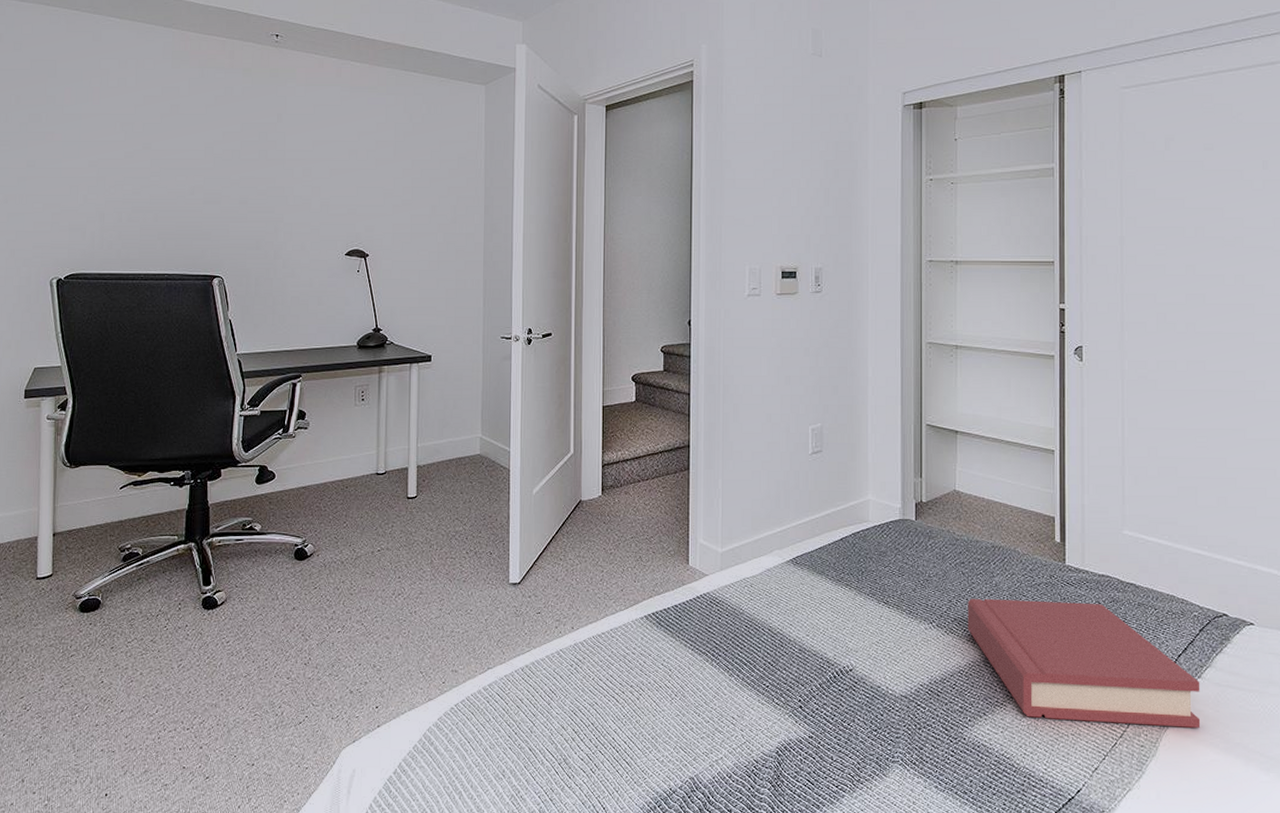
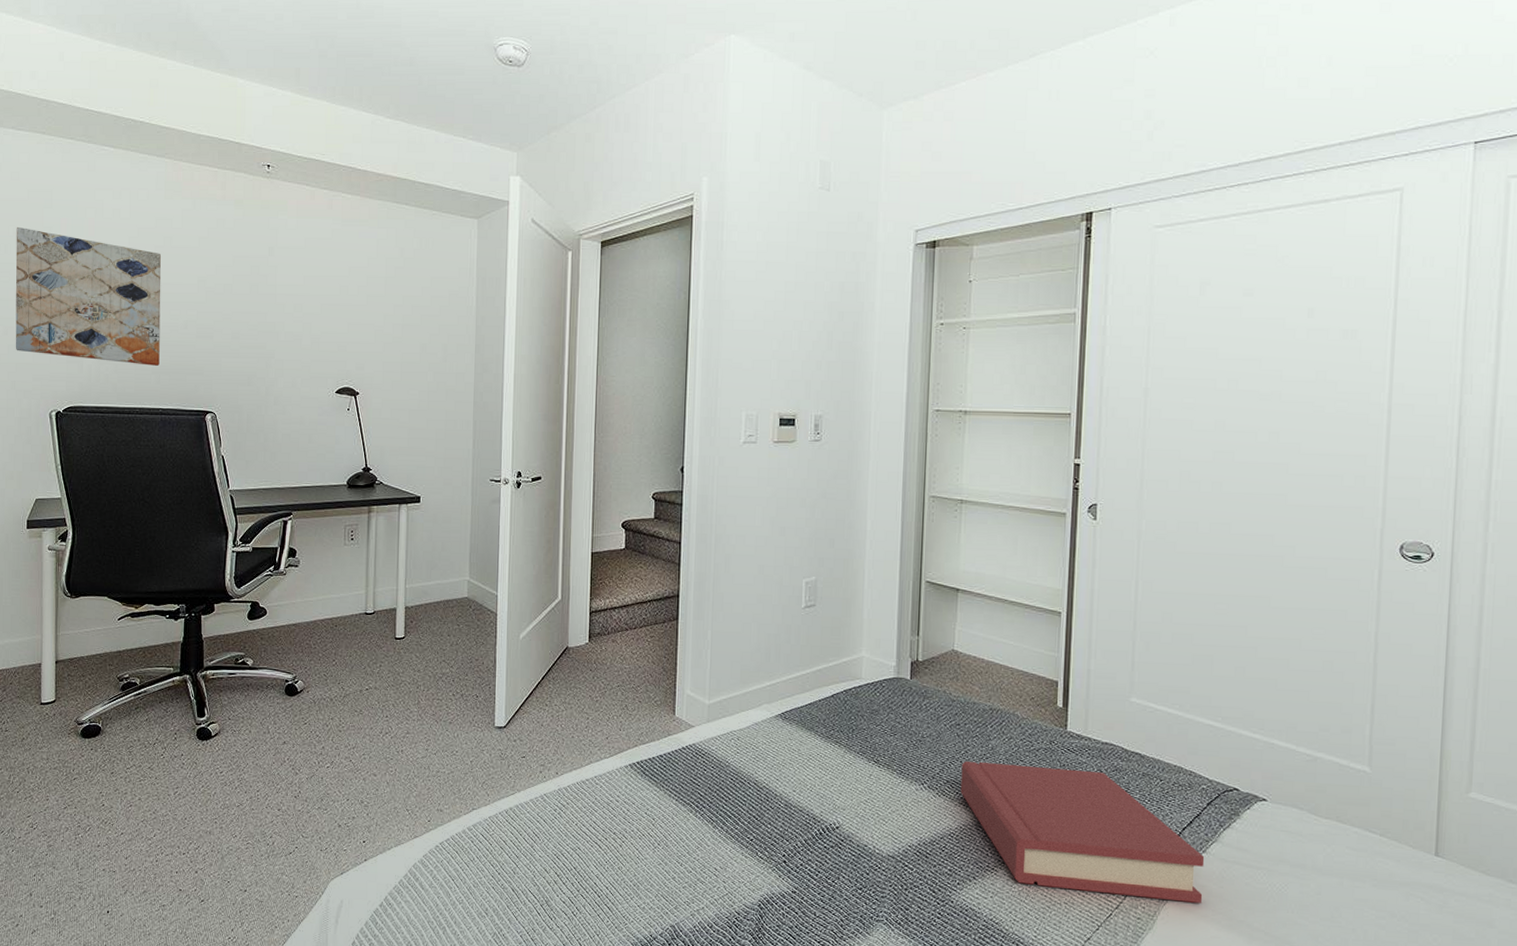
wall art: none [15,96,168,231] -> present [15,226,161,366]

